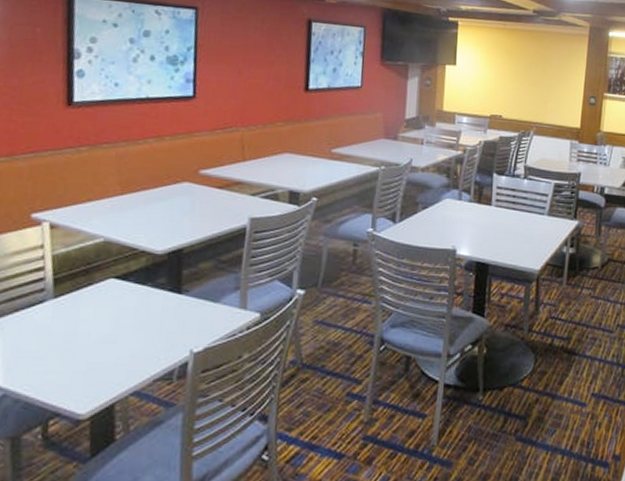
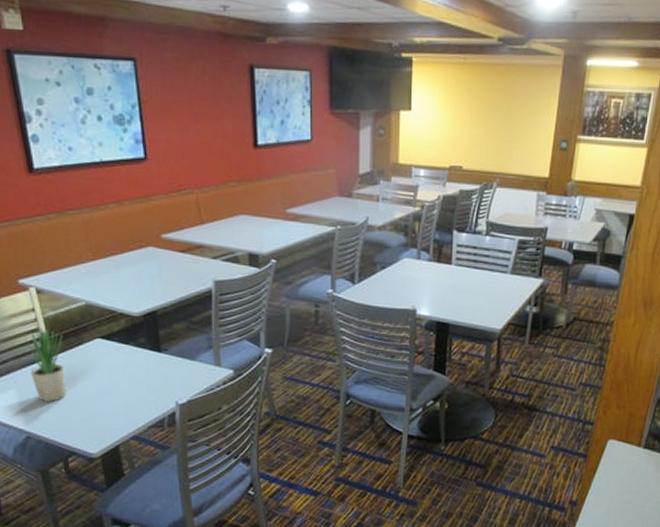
potted plant: none [23,260,72,352] -> present [25,322,66,402]

